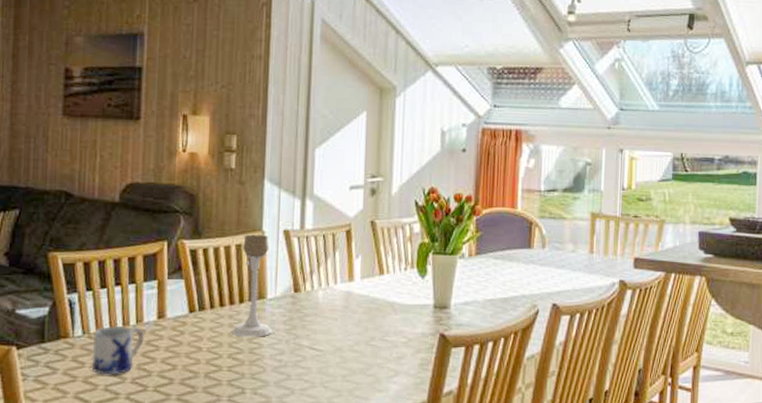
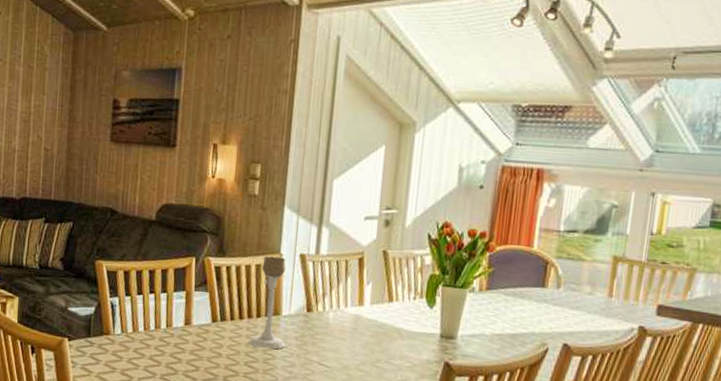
mug: present [91,325,144,375] -> none [128,328,173,370]

